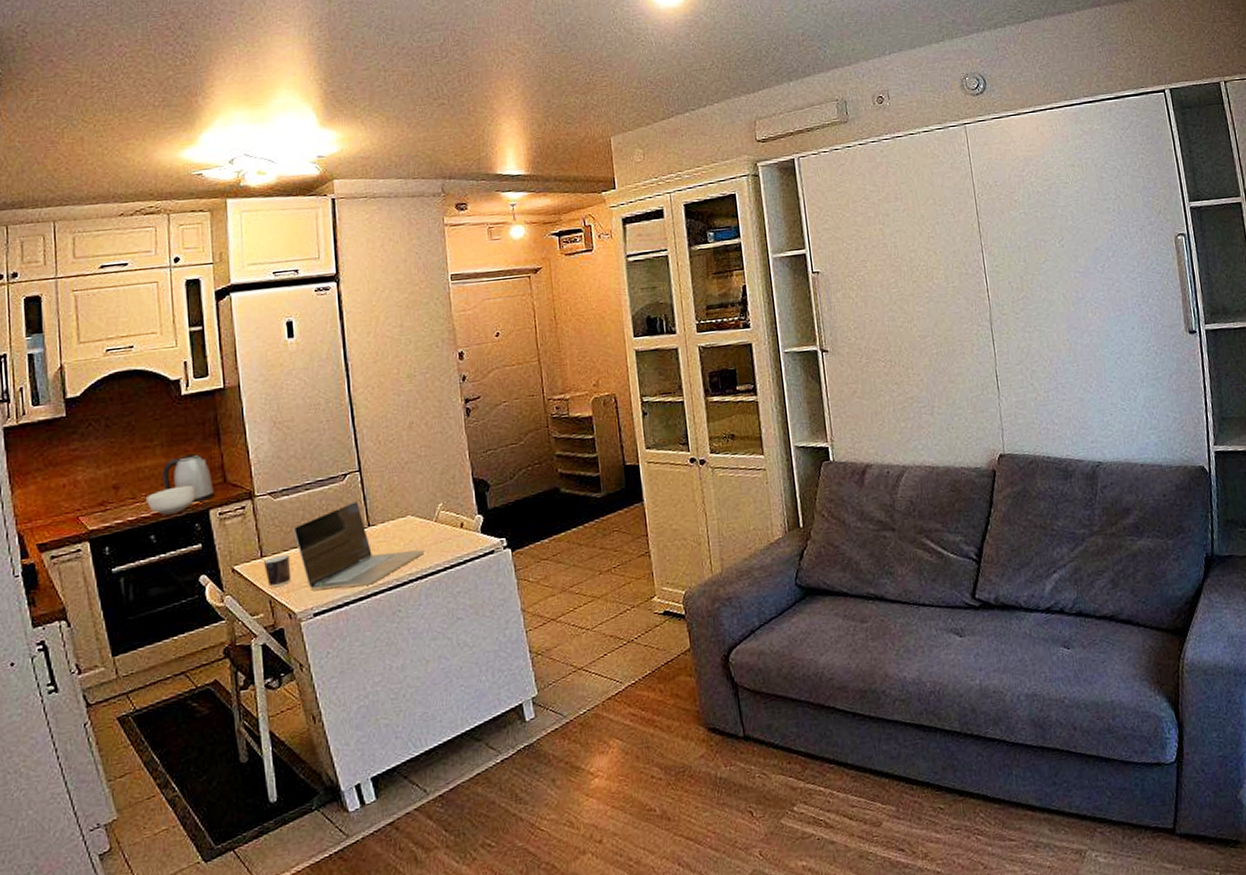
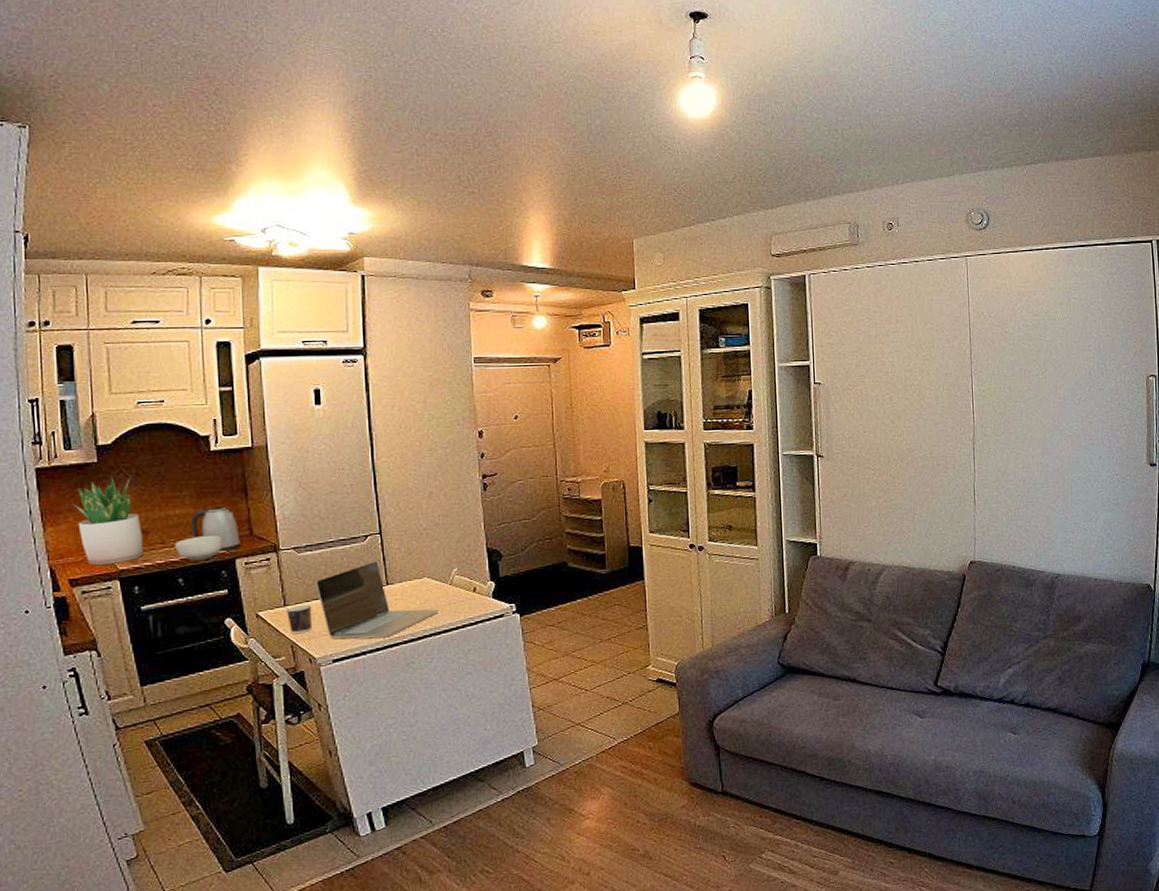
planter: none [40,429,114,528] -> present [72,476,143,566]

